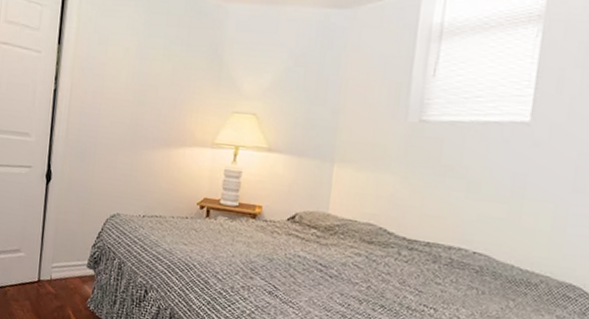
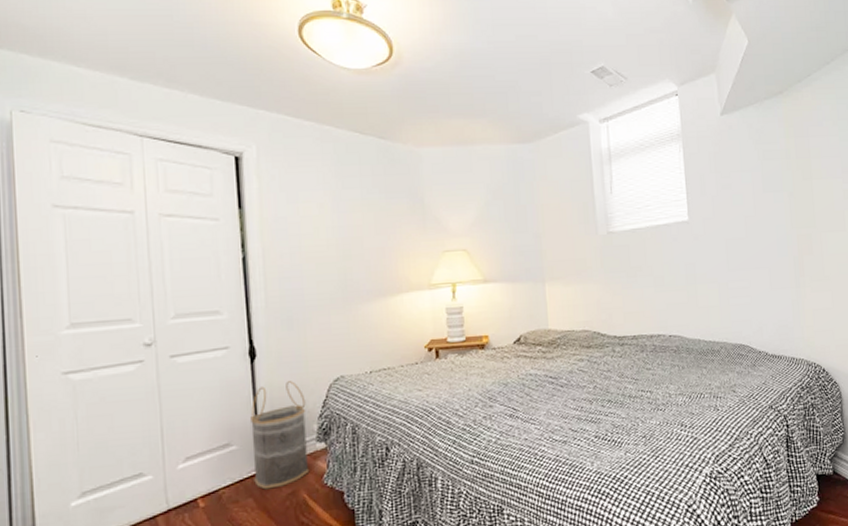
basket: none [33,207,84,299] -> present [250,381,310,490]

